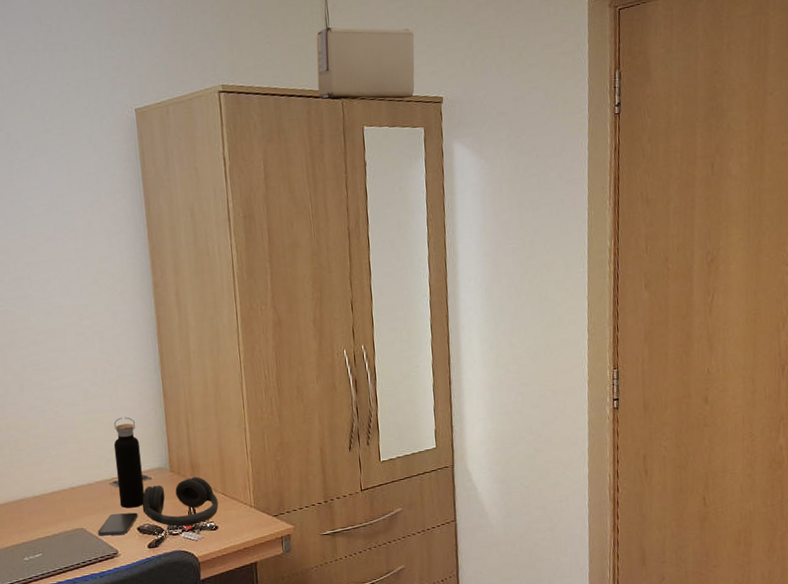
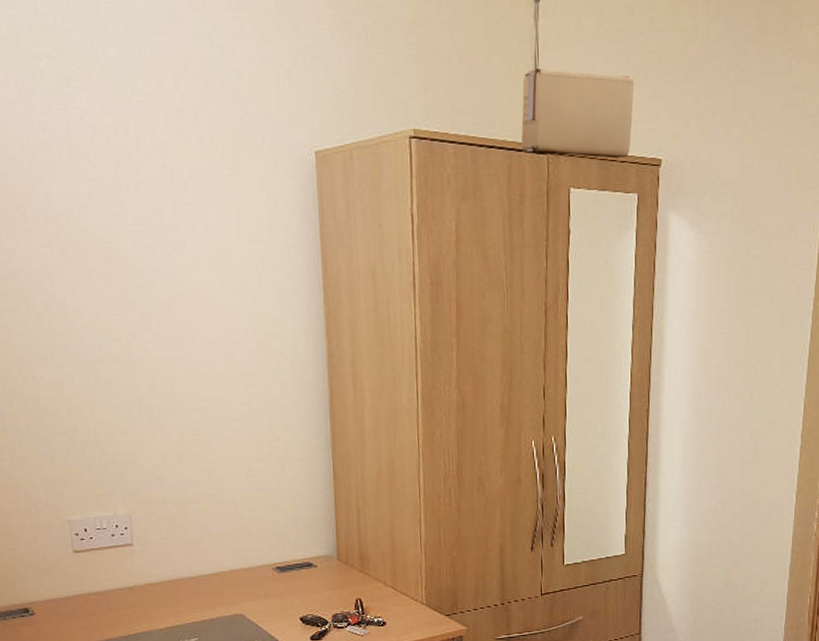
smartphone: present [98,512,138,536] -> none [258,600,302,624]
water bottle: present [113,417,145,509] -> none [278,498,309,597]
headphones: present [142,476,219,527] -> none [306,567,388,620]

